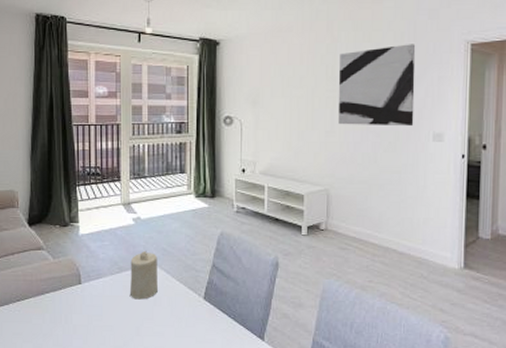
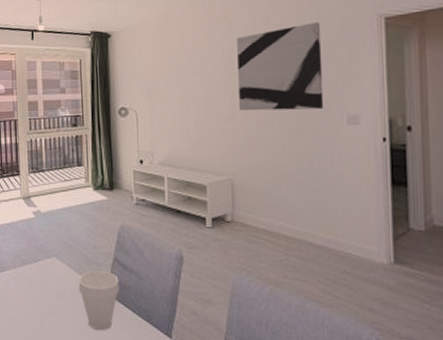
candle: present [130,250,158,300] -> none [32,243,60,293]
cup: none [176,277,216,335] -> present [78,270,119,331]

